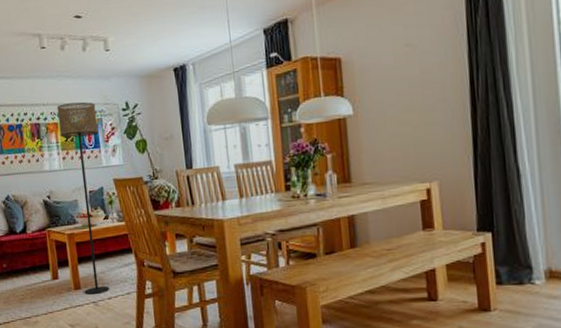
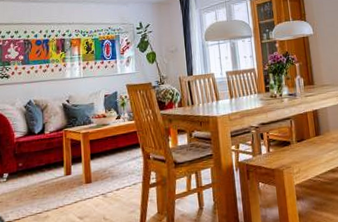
floor lamp: present [56,102,110,294] -> none [81,22,118,187]

